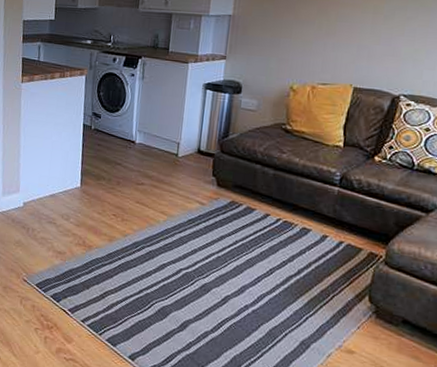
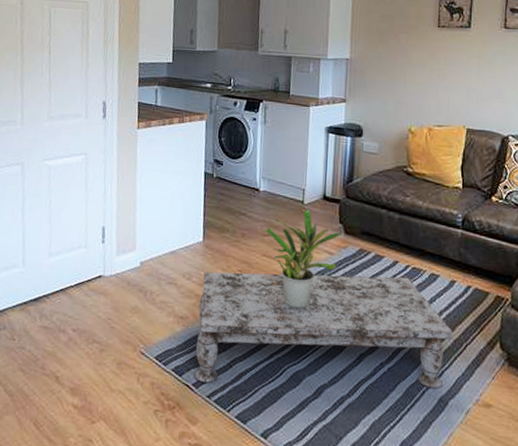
coffee table: none [70,214,321,333] -> present [194,272,453,389]
potted plant: none [139,161,215,253] -> present [265,209,342,309]

